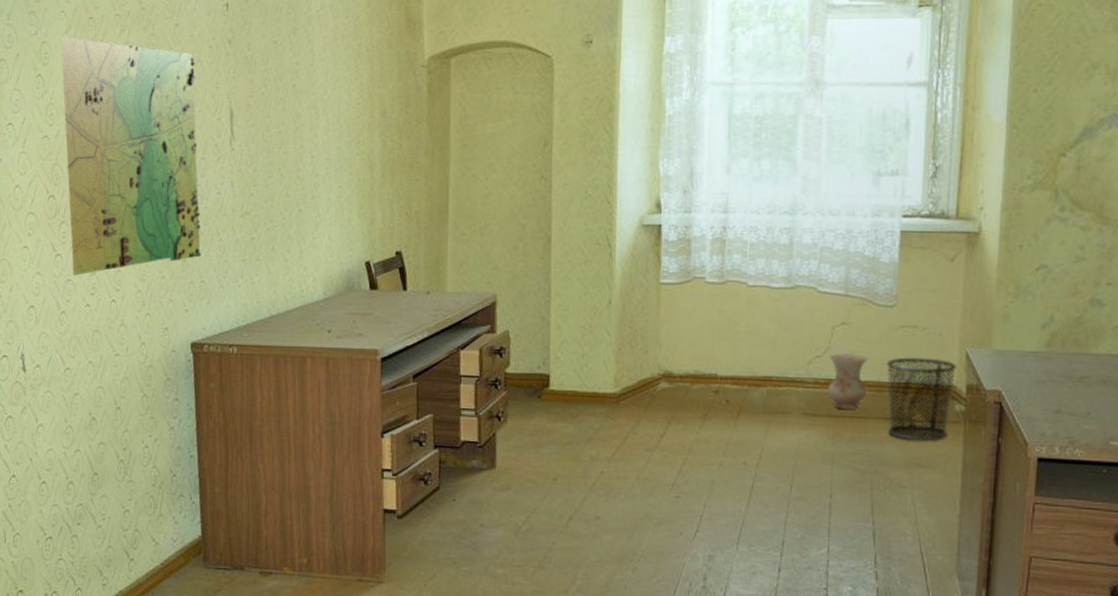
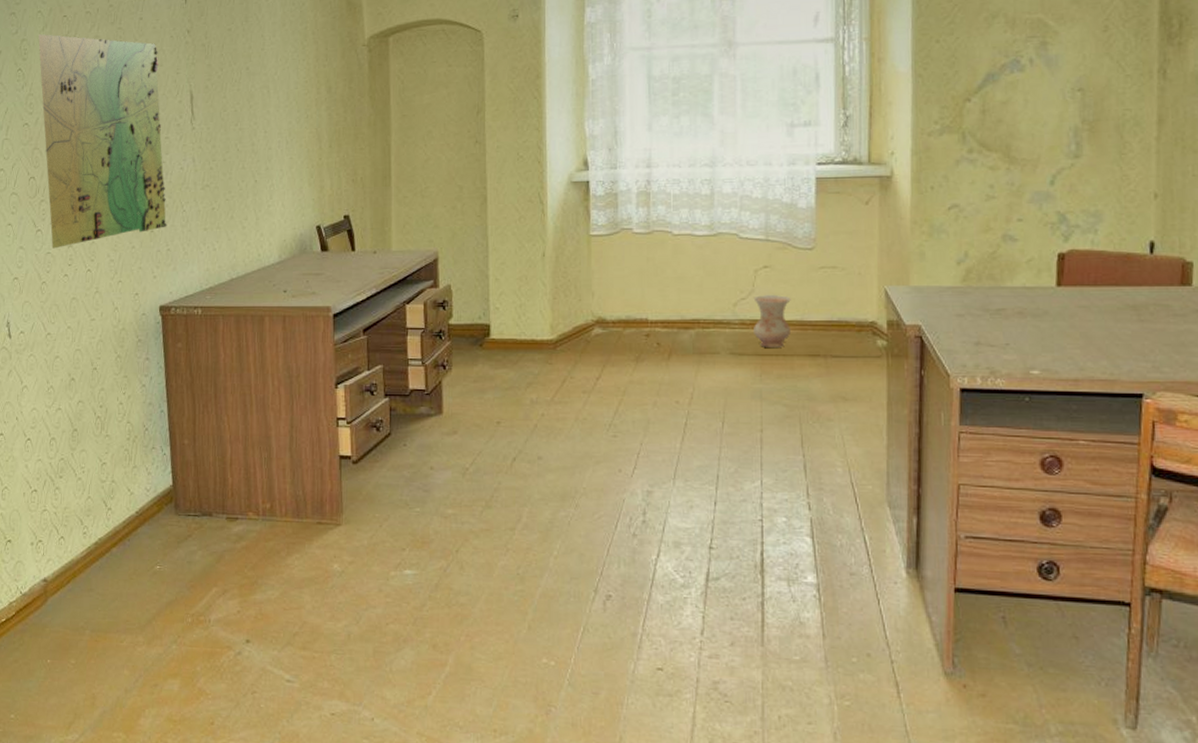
waste bin: present [886,357,957,442] -> none [809,296,877,376]

